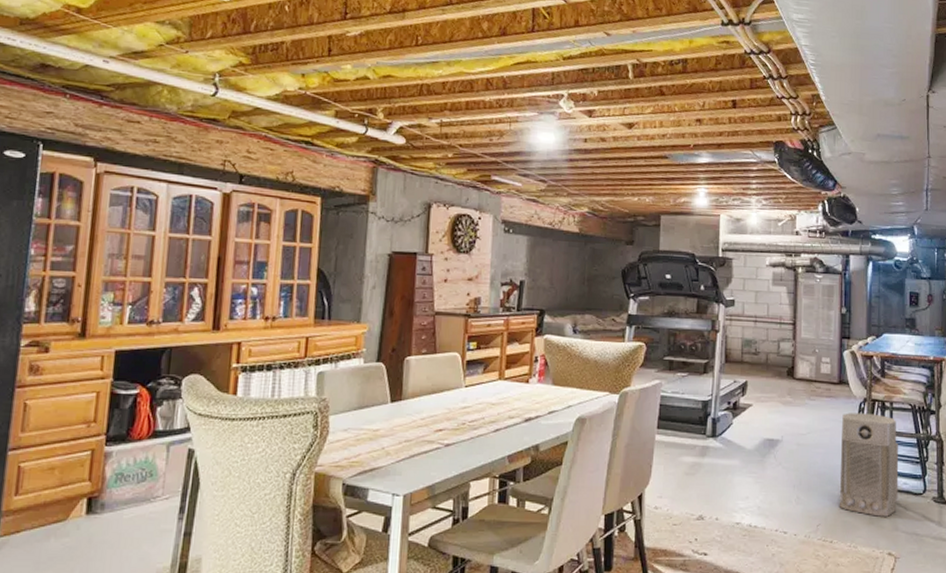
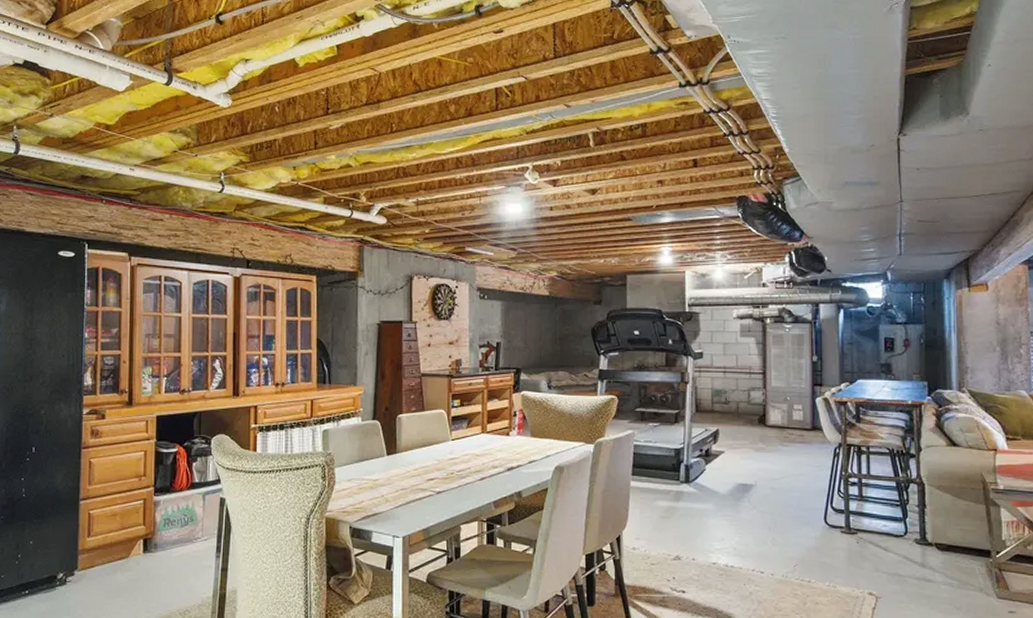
air purifier: present [840,413,899,517] -> none [817,458,878,558]

